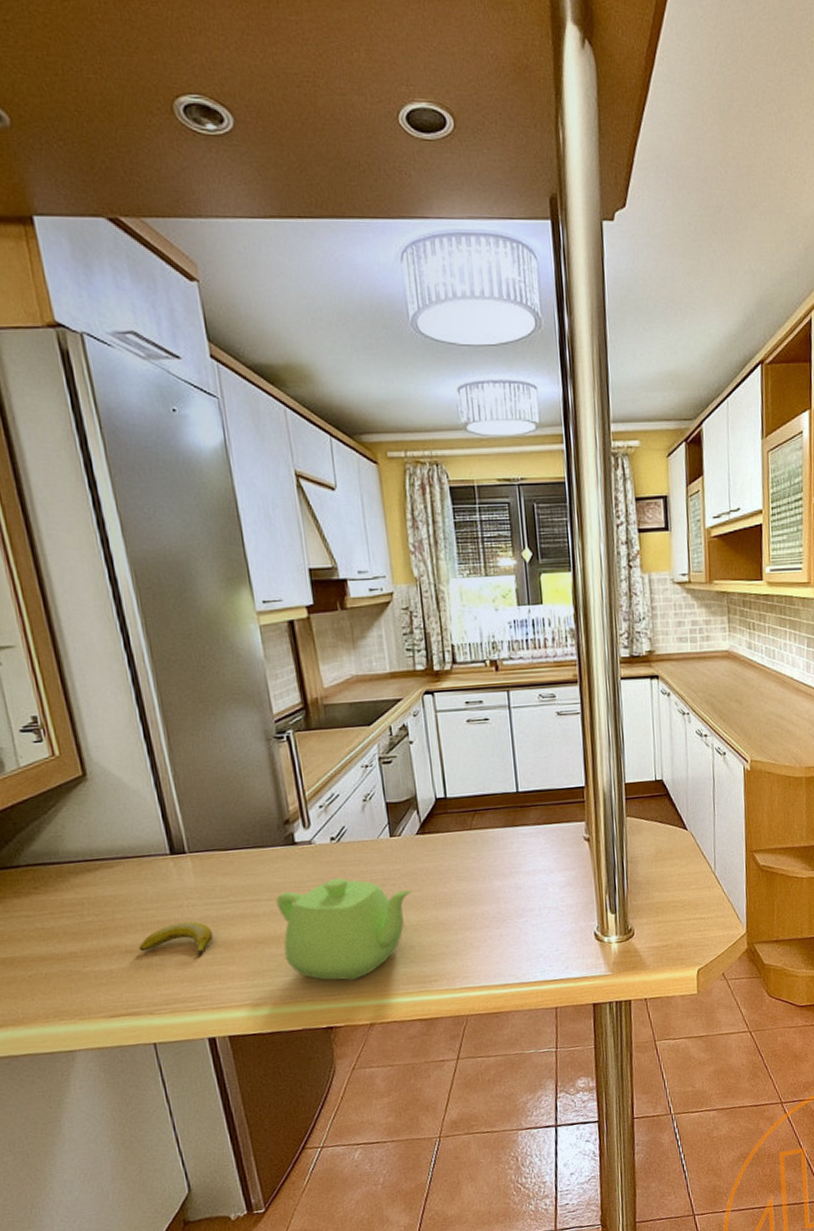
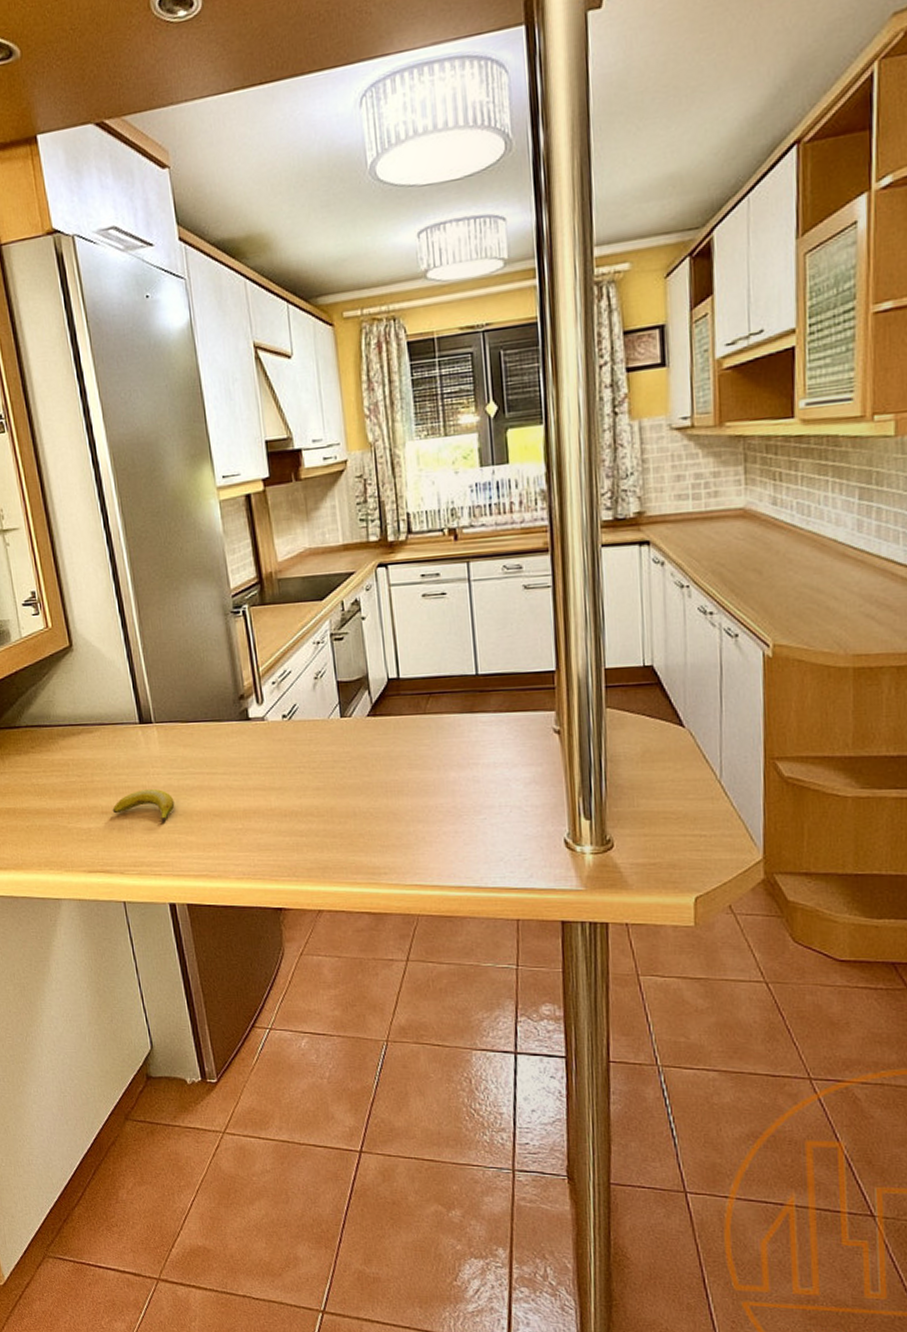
teapot: present [276,877,412,981] -> none [231,757,362,863]

